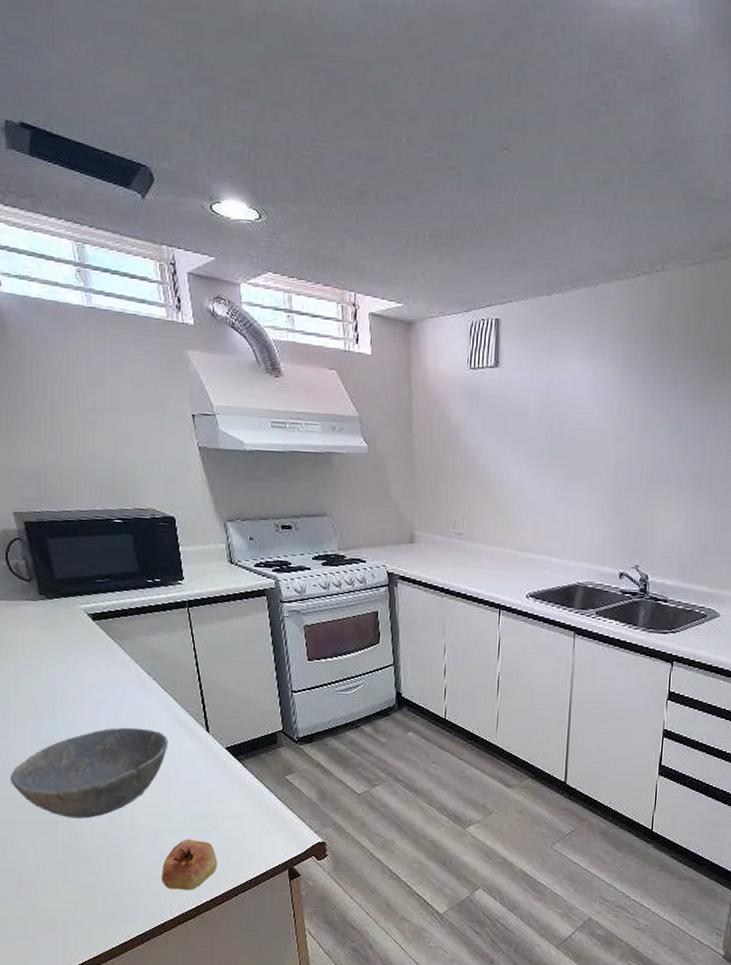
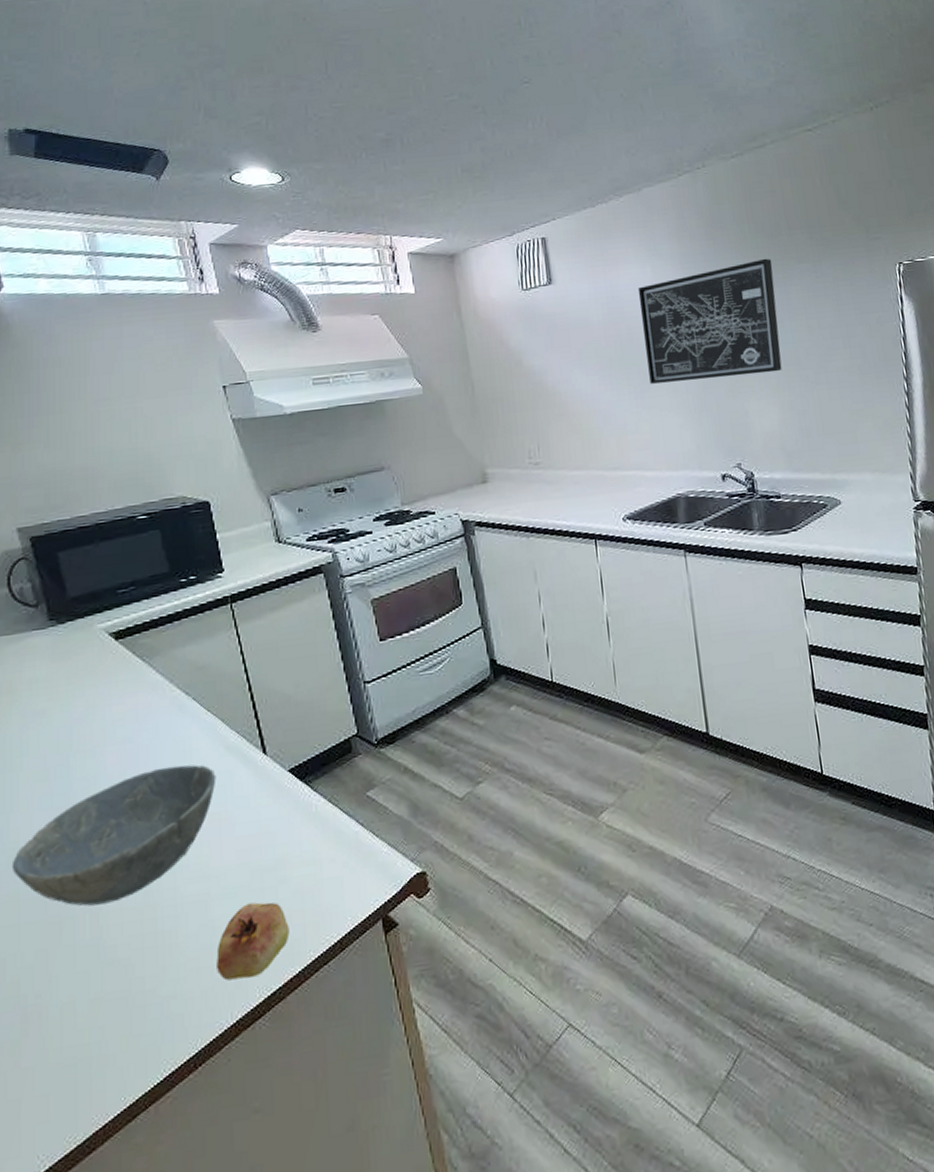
wall art: none [572,375,708,488] -> present [637,258,782,384]

